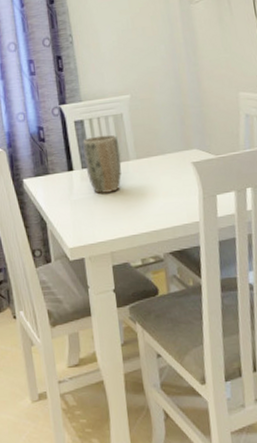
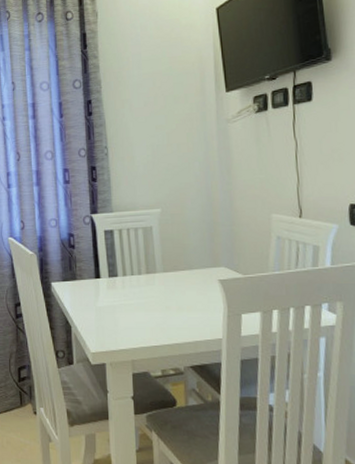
plant pot: present [83,134,122,194] -> none [111,246,148,302]

